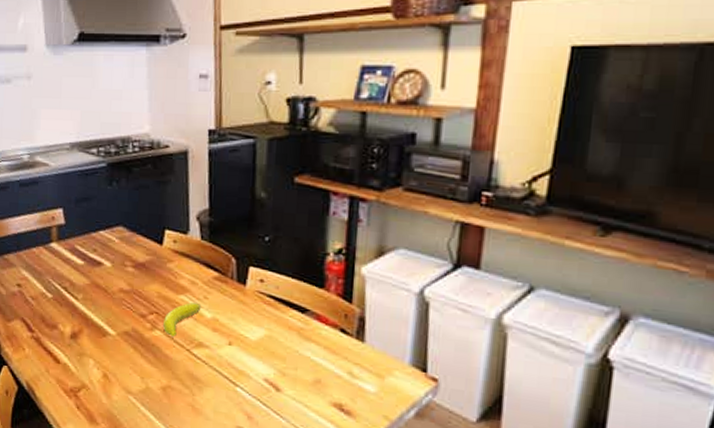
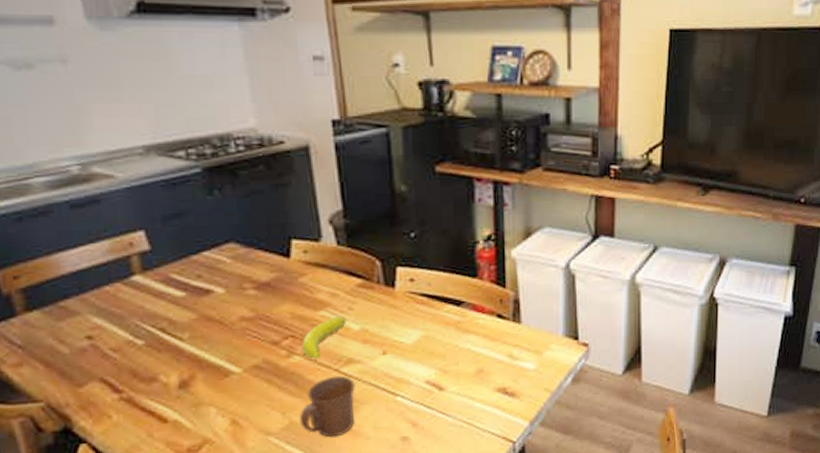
mug: none [153,355,202,411] -> present [299,375,355,438]

